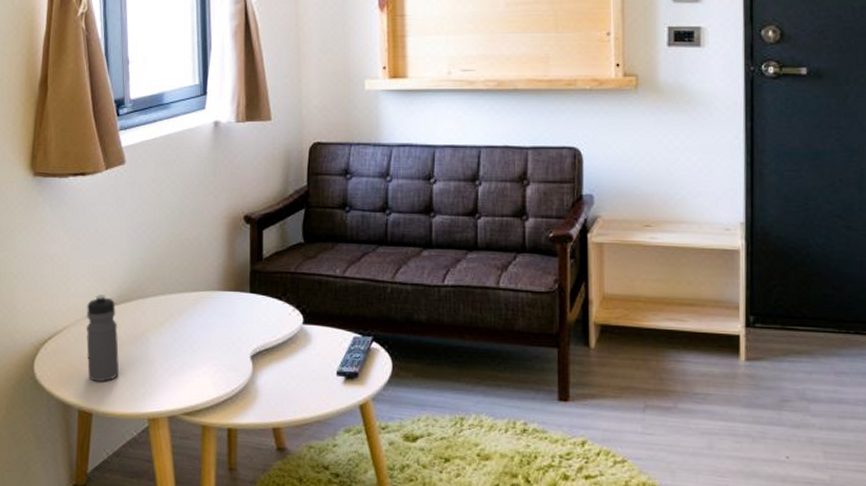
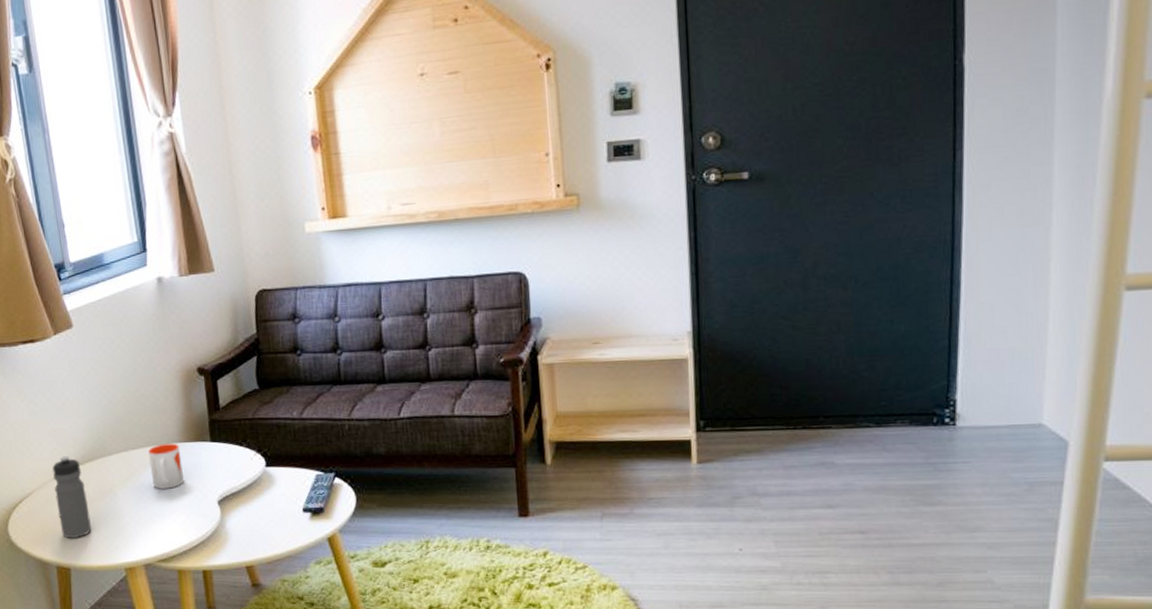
mug: none [186,290,219,339] -> present [148,443,184,490]

